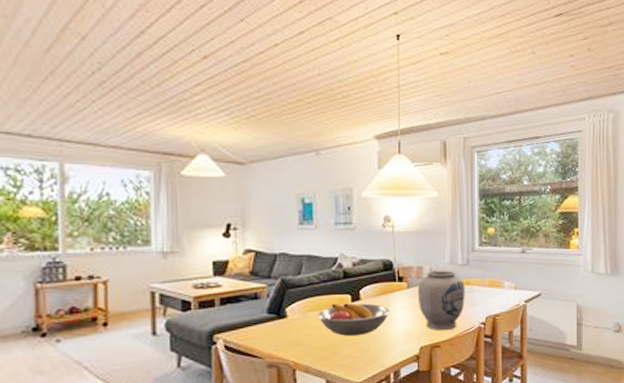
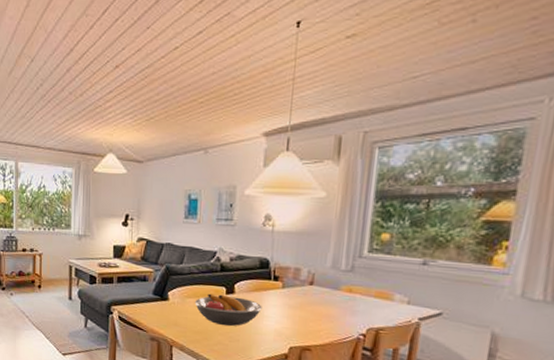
vase: present [417,270,465,330] -> none [292,273,347,335]

